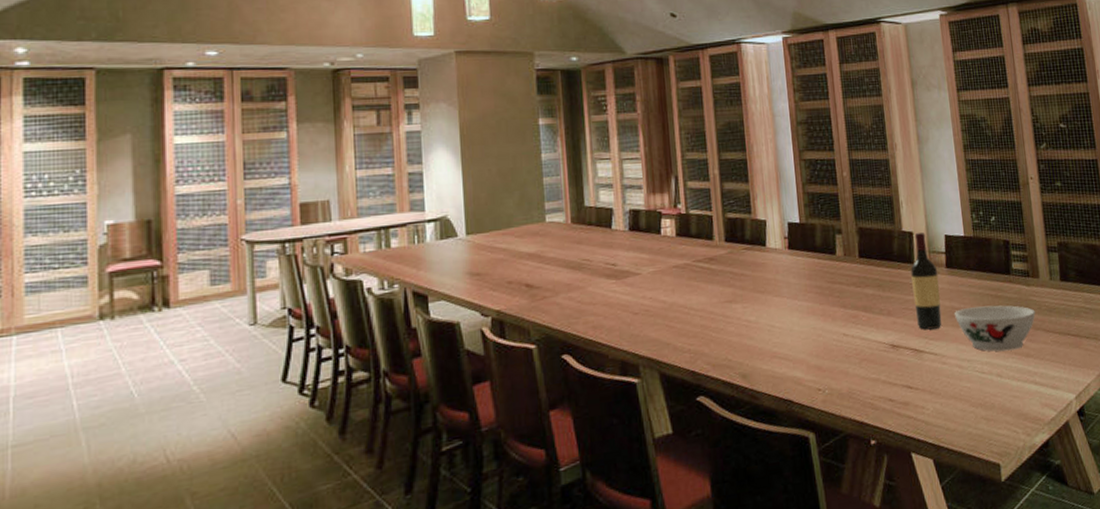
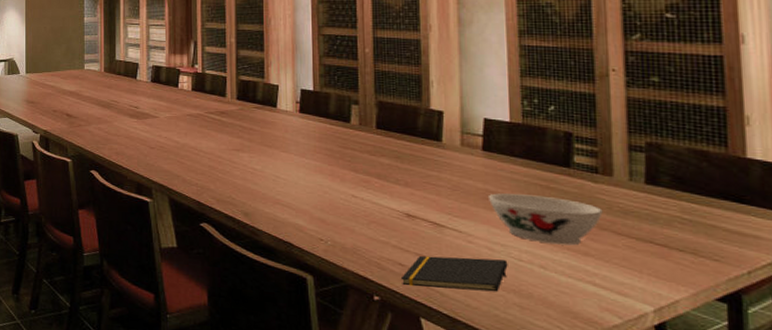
notepad: none [891,375,975,422] -> present [400,255,508,292]
wine bottle: present [910,232,942,330] -> none [437,112,472,208]

